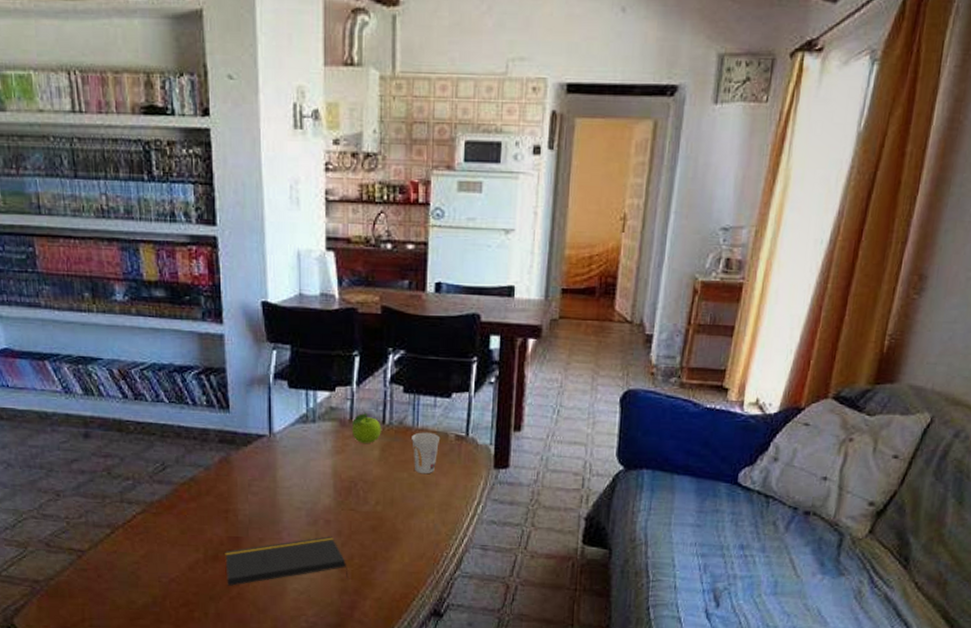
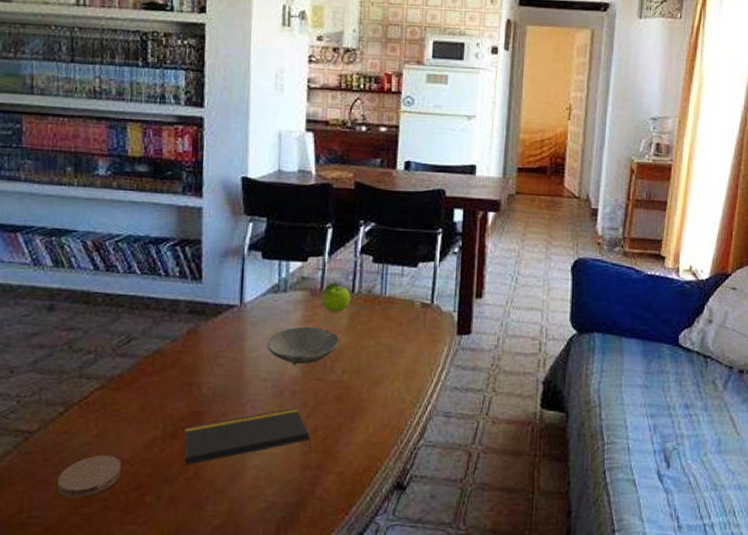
coaster: none [112,573,170,611] -> present [57,455,122,498]
bowl: none [299,457,372,495] -> present [267,326,340,365]
cup: present [412,432,441,474] -> none [379,300,407,342]

